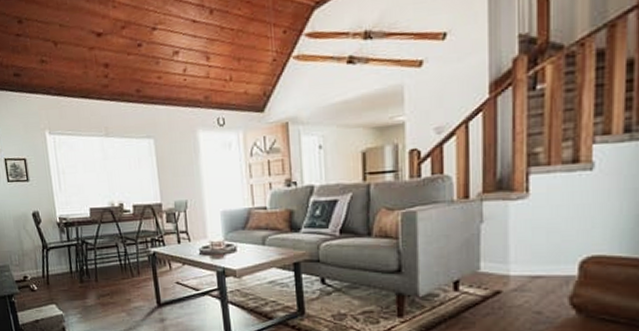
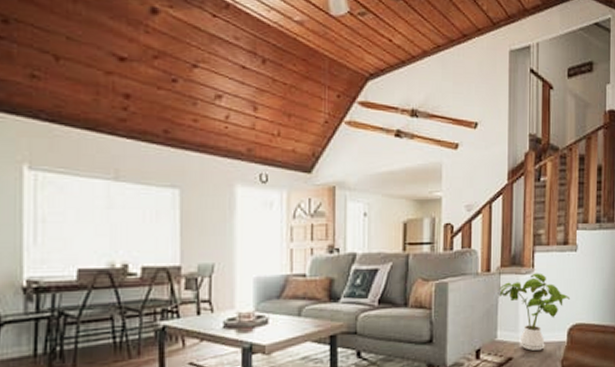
house plant: none [479,197,584,284] -> present [498,273,571,351]

